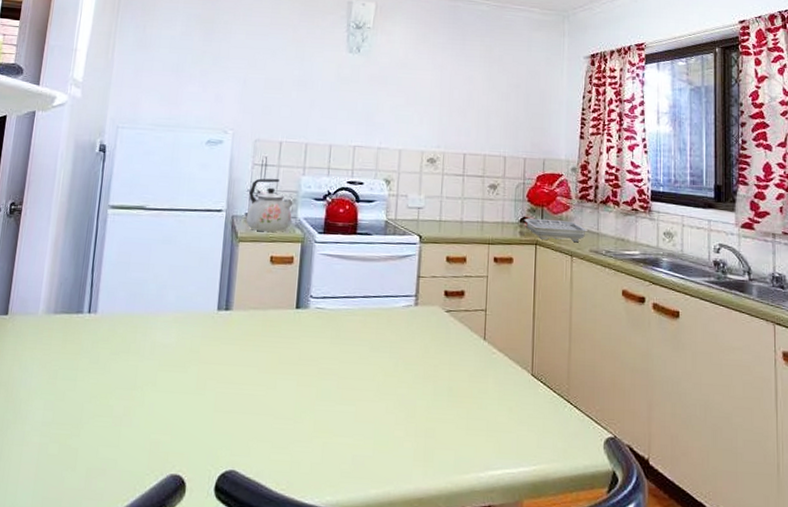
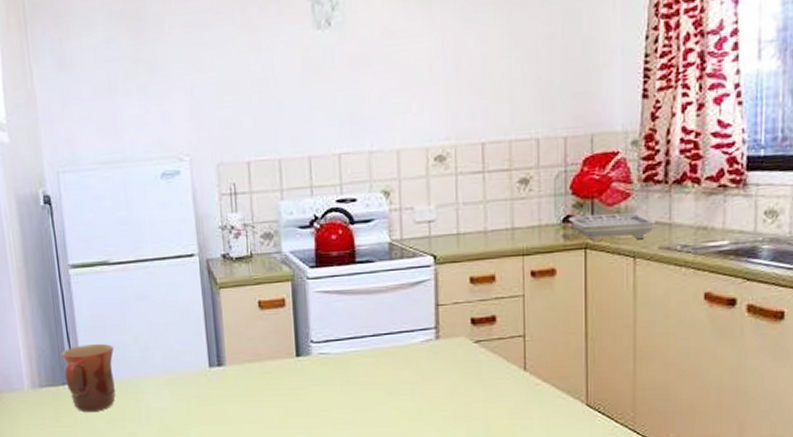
mug: none [80,277,133,342] -> present [61,343,116,412]
kettle: present [246,178,293,233] -> none [221,208,277,274]

